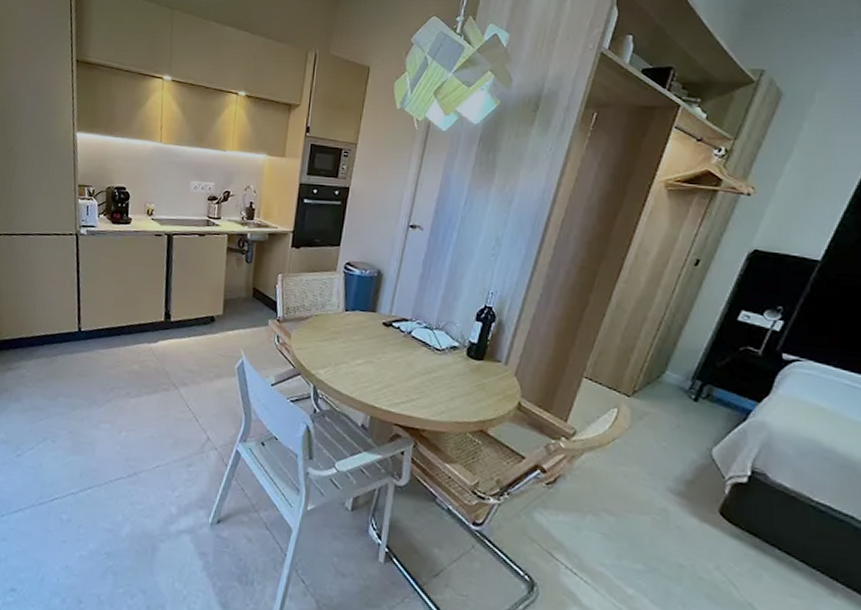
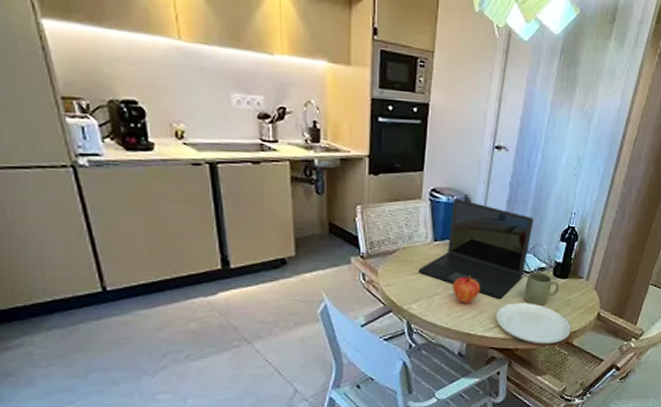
laptop: none [328,272,447,374] -> present [418,198,534,299]
fruit: none [359,347,389,375] -> present [452,276,481,303]
plate: none [403,380,486,430] -> present [496,303,571,345]
mug: none [434,349,474,387] -> present [524,271,560,306]

